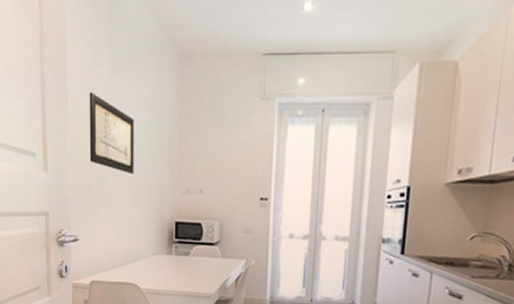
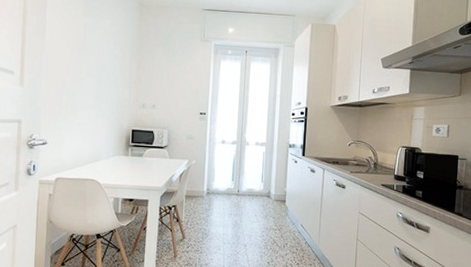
wall art: present [89,92,134,174] -> none [61,26,102,92]

